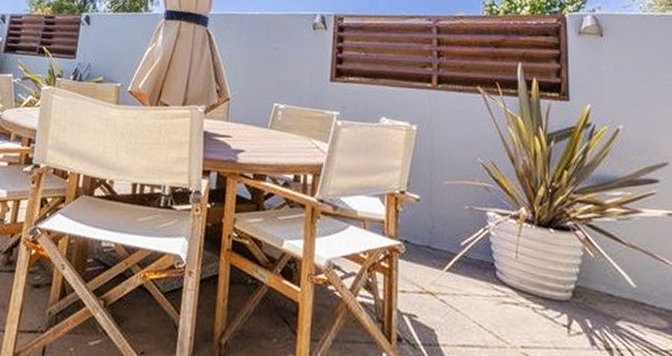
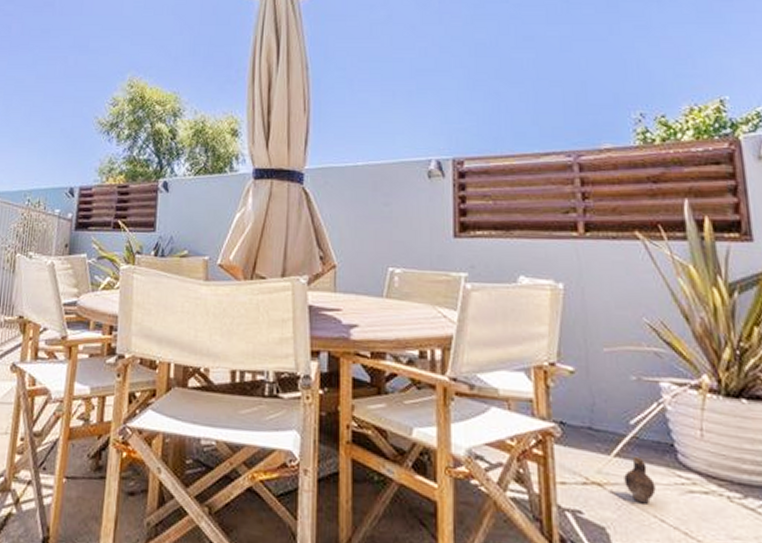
ceramic jug: none [452,271,477,311] -> present [624,456,656,504]

